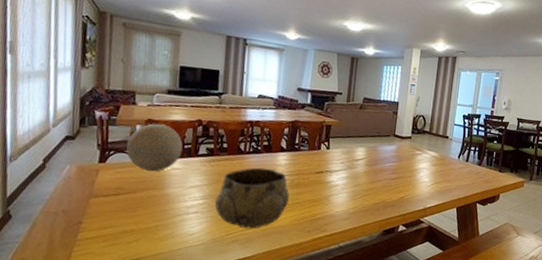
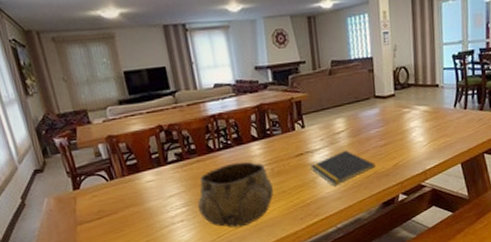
decorative orb: present [126,123,183,172] -> none [94,137,151,190]
notepad: none [327,176,384,207] -> present [311,149,376,186]

